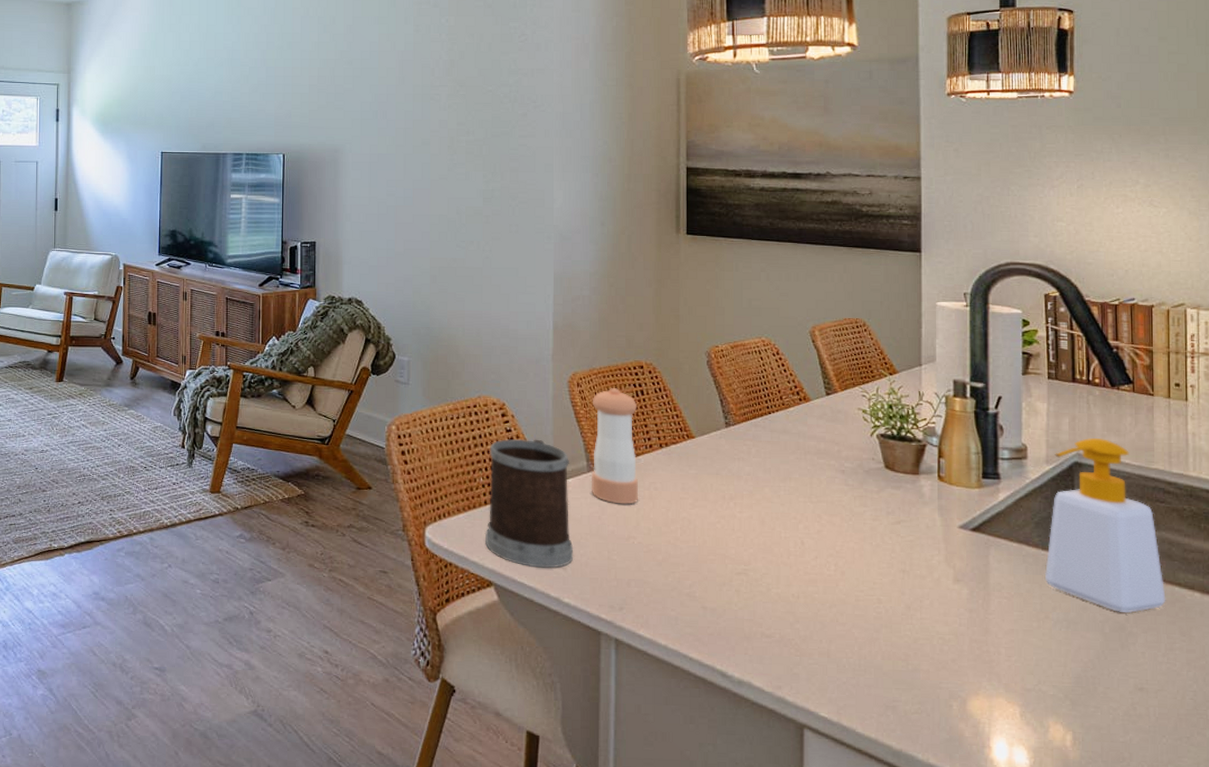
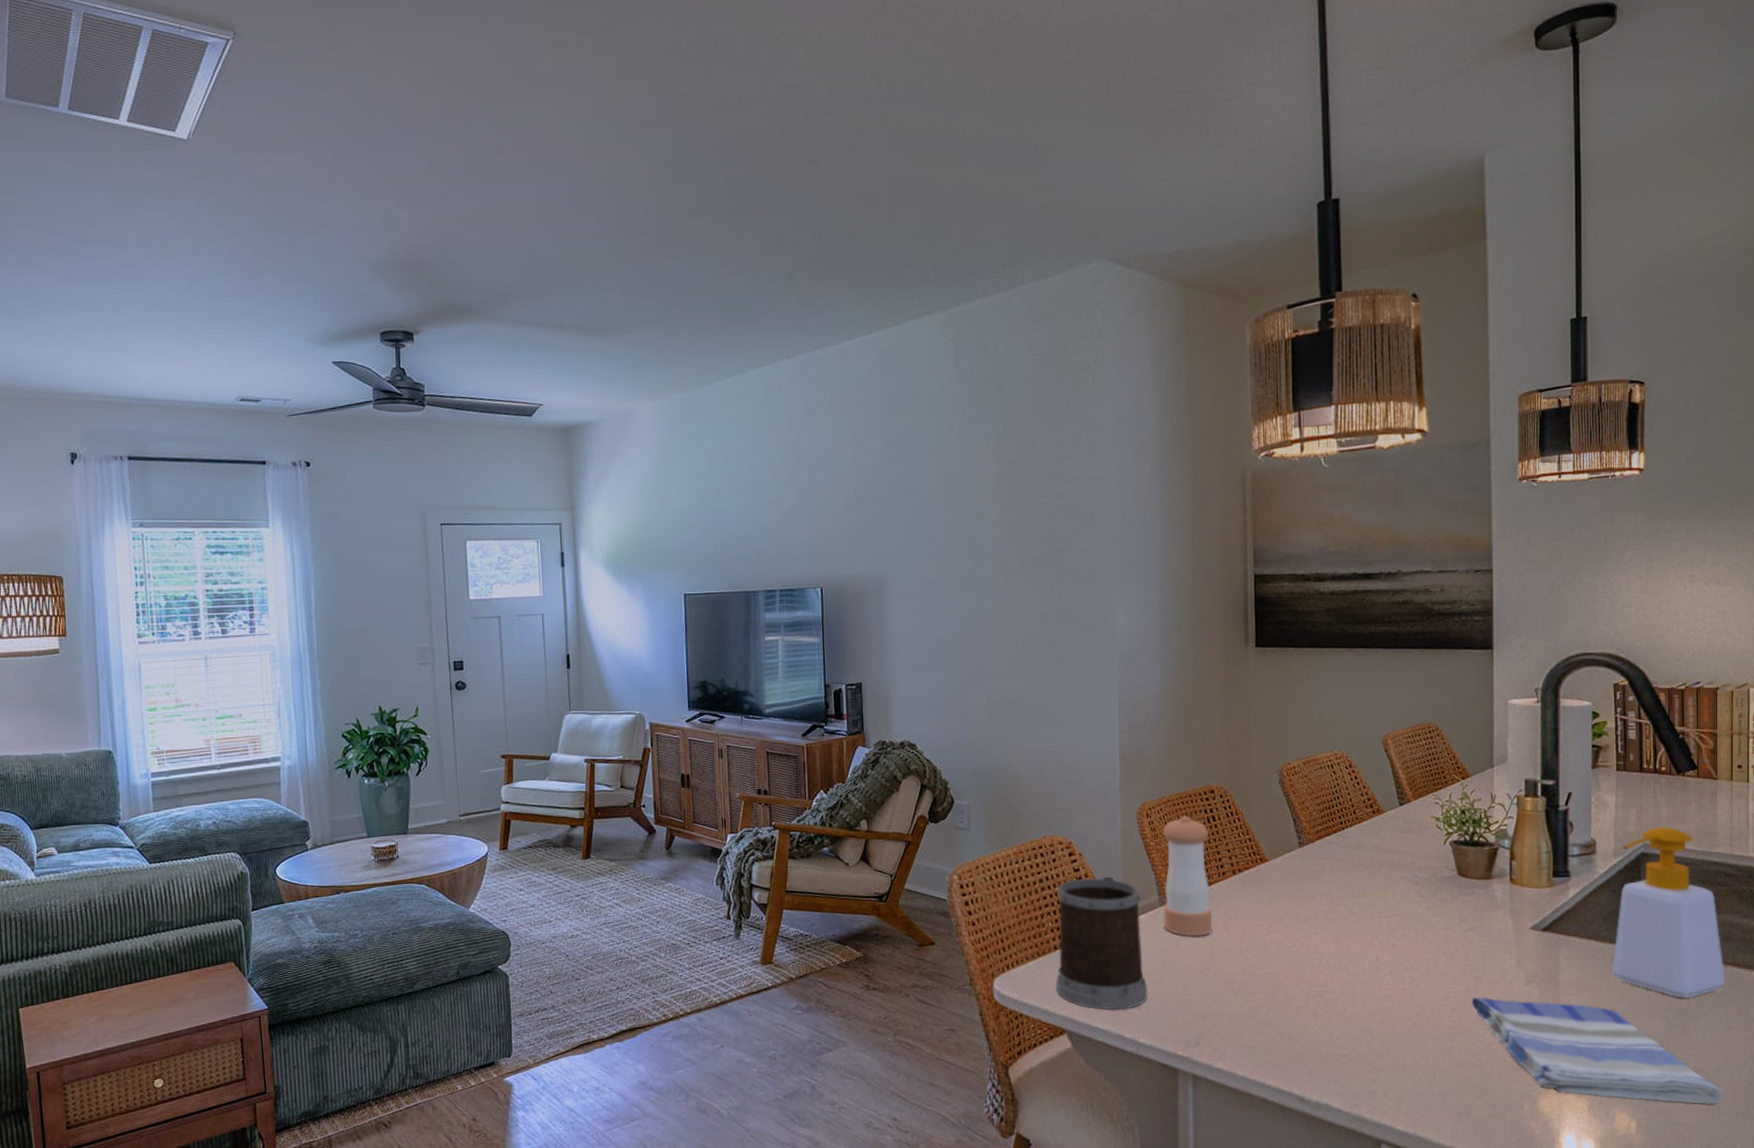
dish towel: none [899,590,1166,725] -> present [1472,996,1724,1105]

